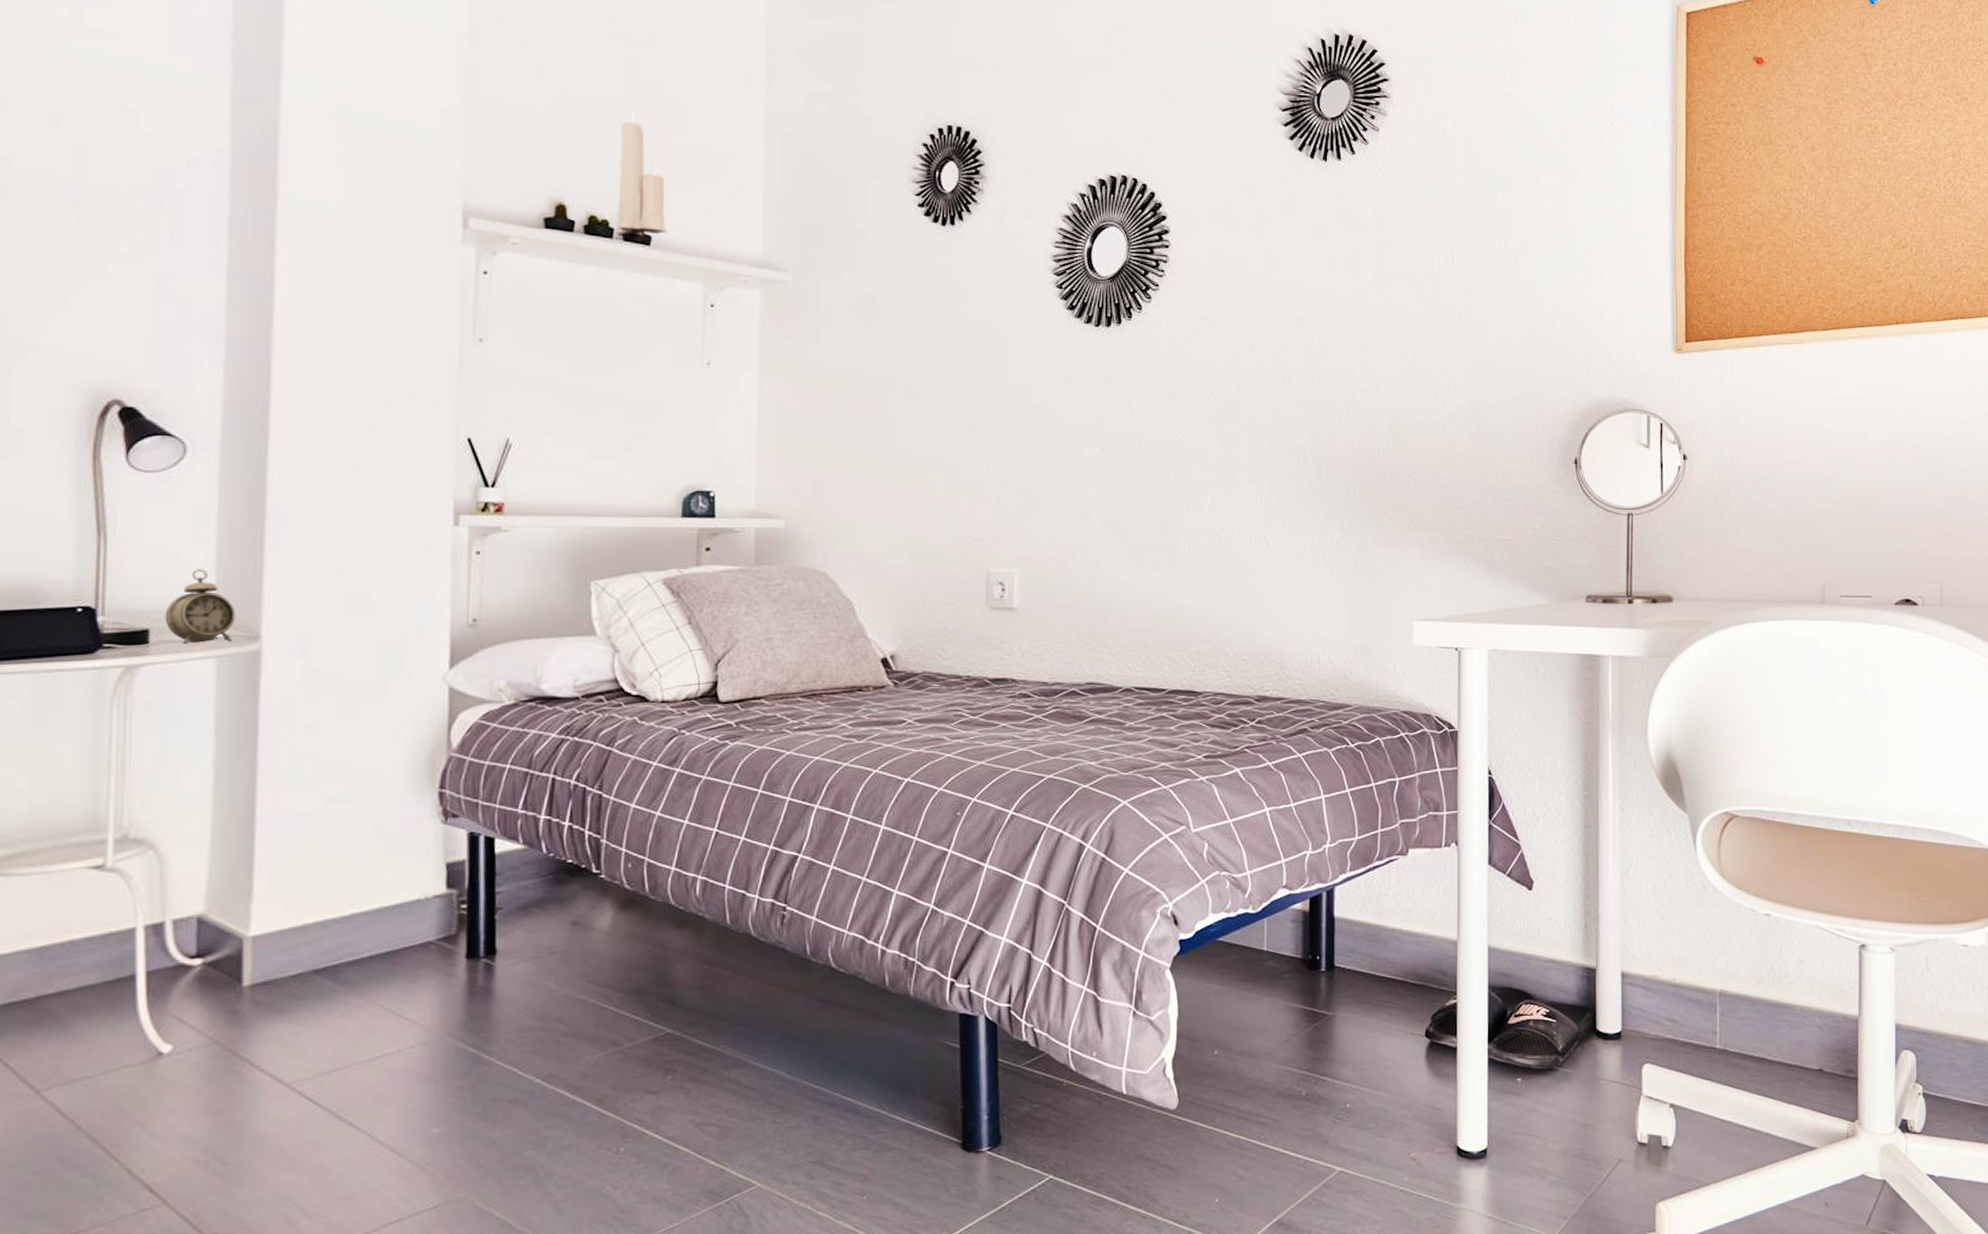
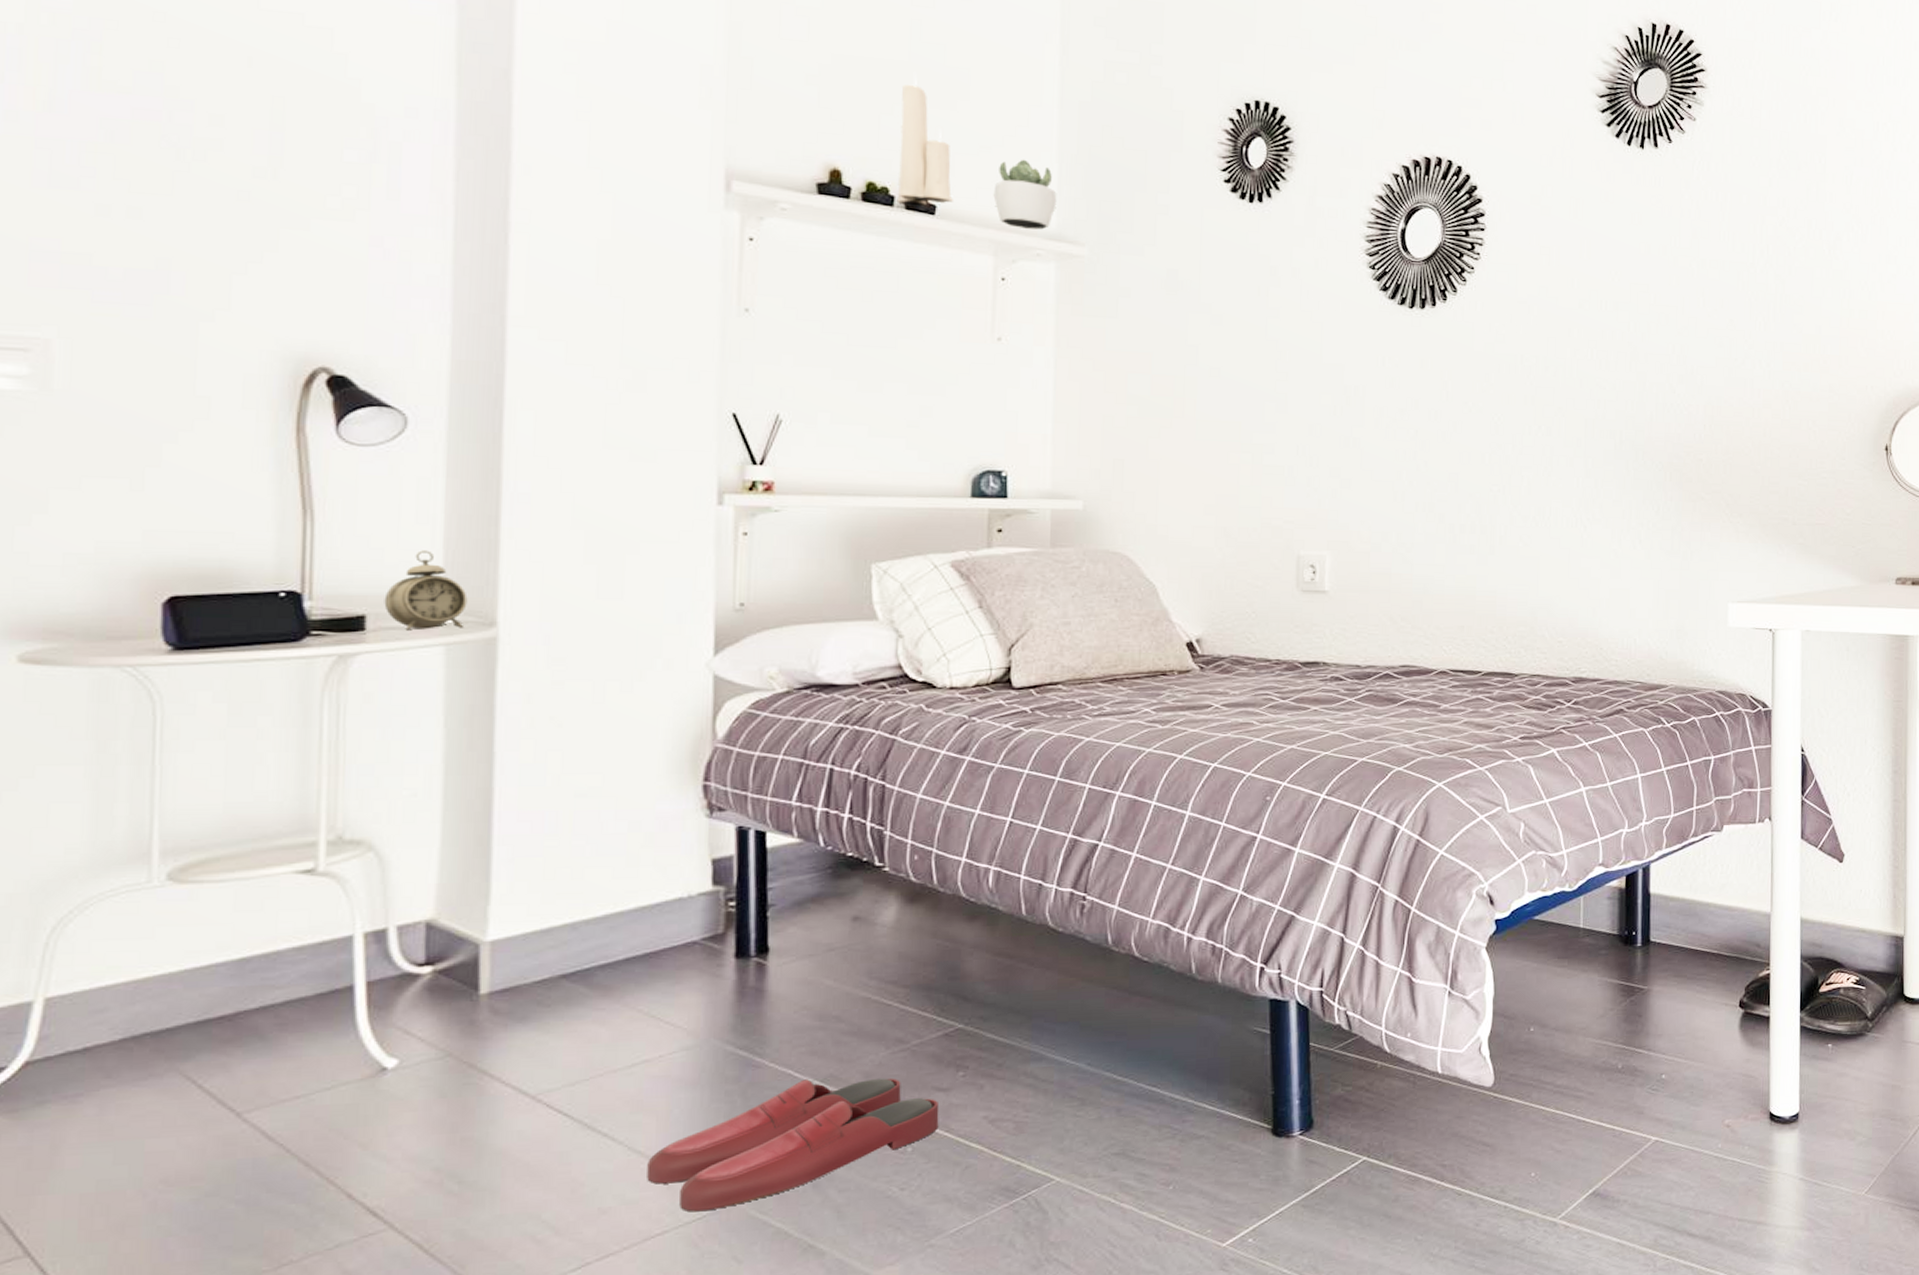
slippers: none [386,1077,650,1201] -> present [647,1078,940,1212]
succulent plant: none [703,189,762,257] -> present [993,159,1057,230]

